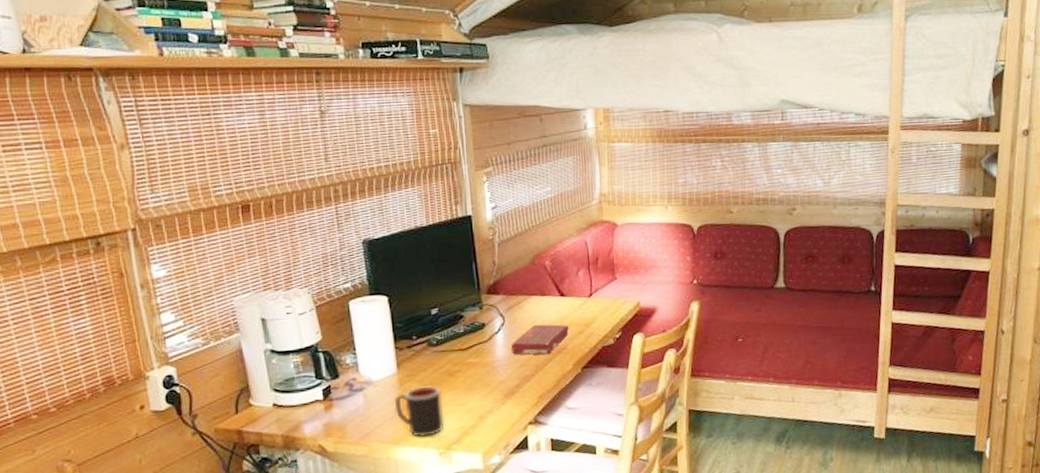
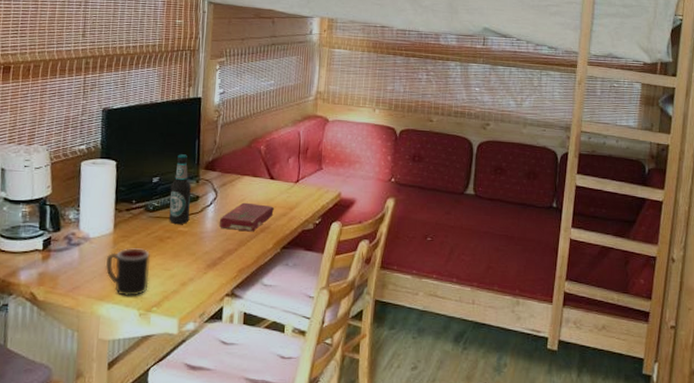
bottle: none [452,280,478,356] -> present [169,154,191,224]

